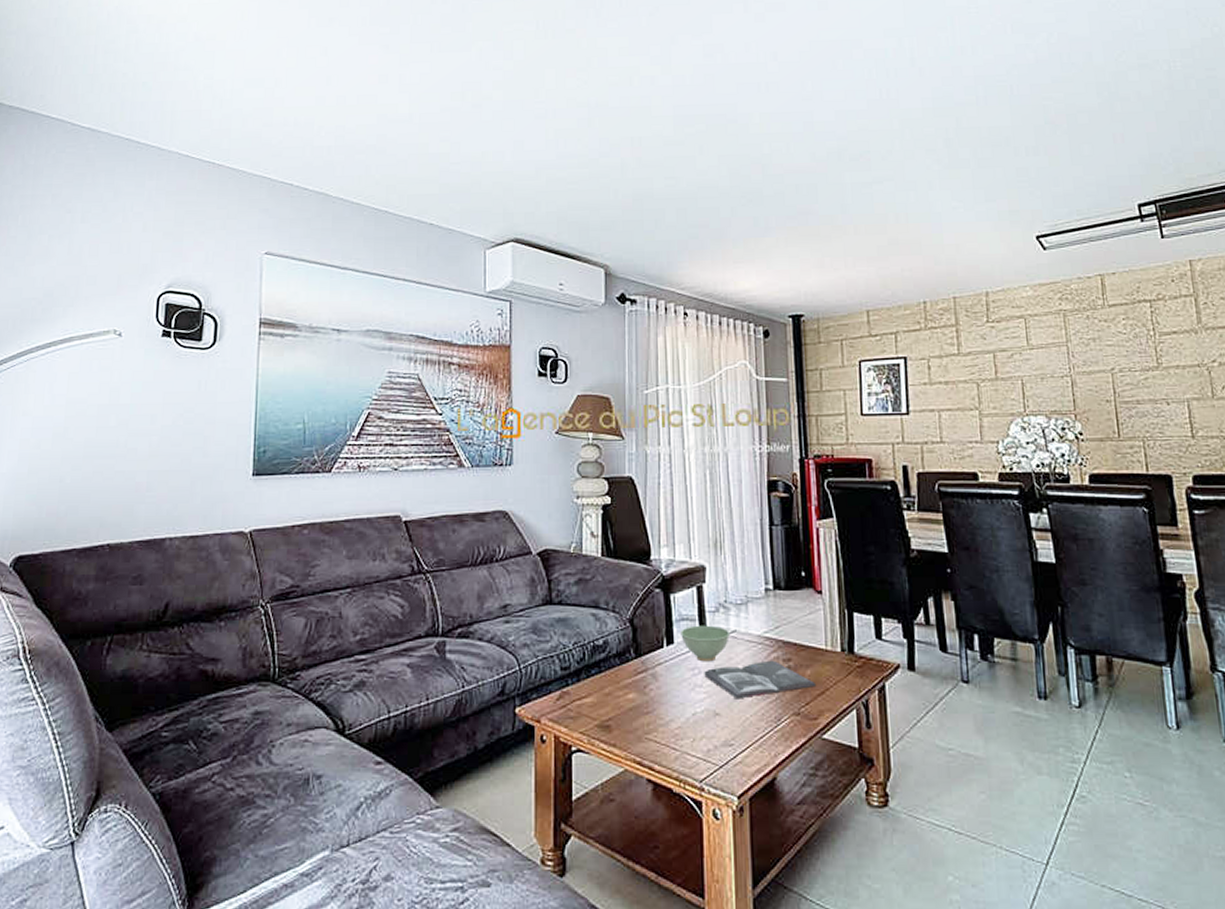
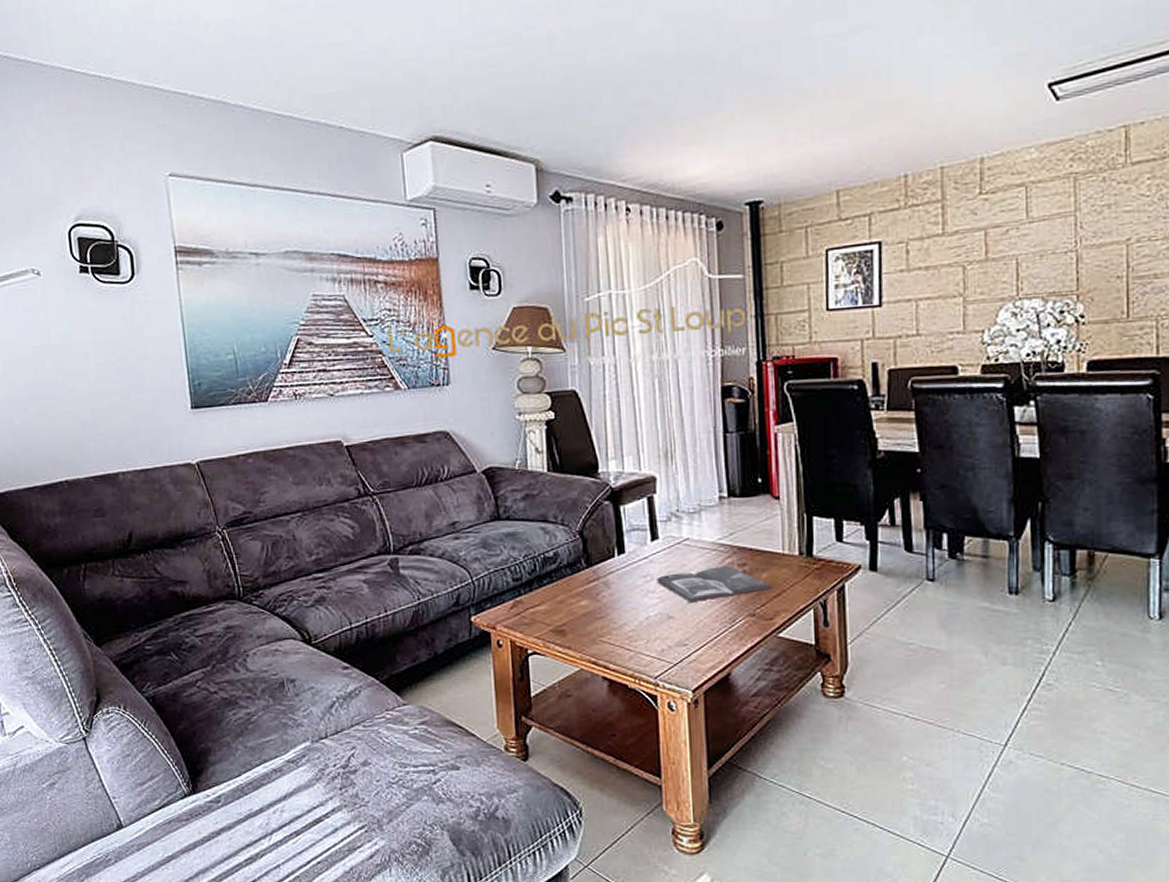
bowl: present [681,625,731,662] -> none [632,534,684,569]

